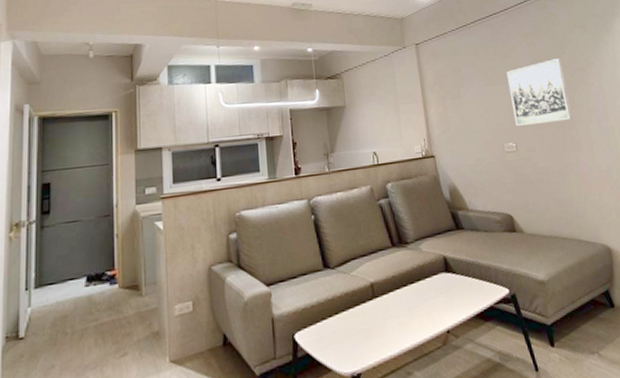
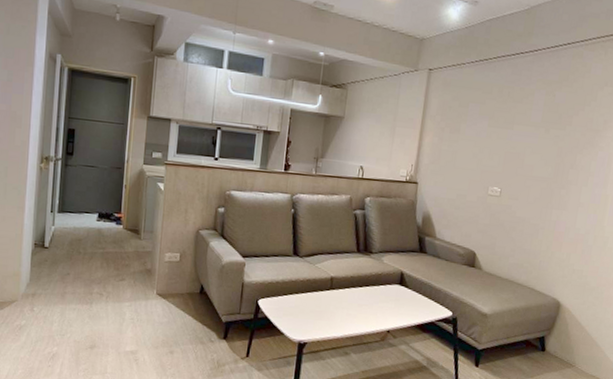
wall art: present [506,58,573,126] -> none [507,113,577,179]

